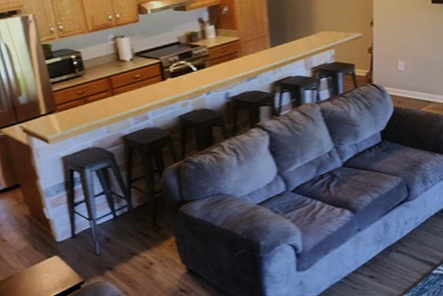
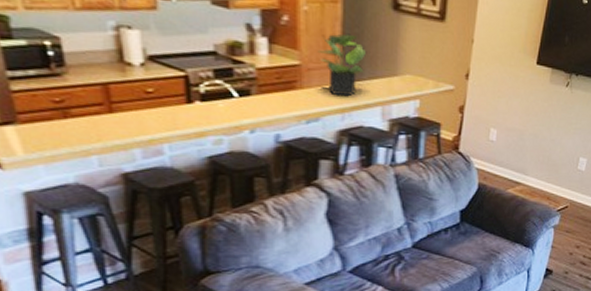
potted plant: none [250,10,288,58] -> present [317,33,367,97]

